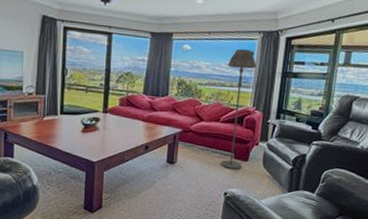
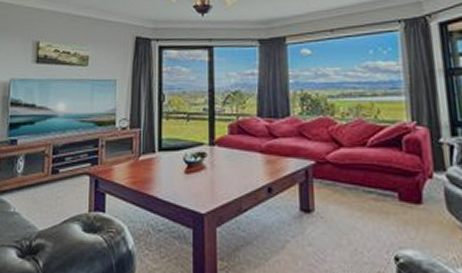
floor lamp: present [220,49,257,170] -> none [363,45,415,219]

